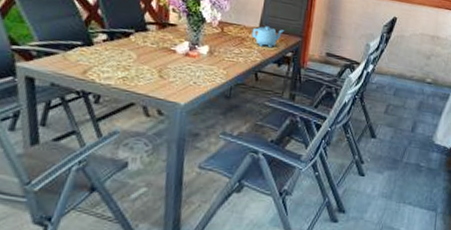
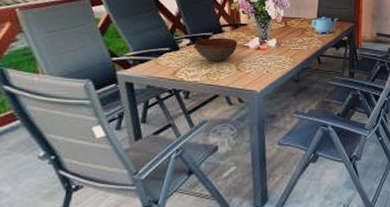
bowl: none [110,35,164,64] -> present [194,37,238,61]

